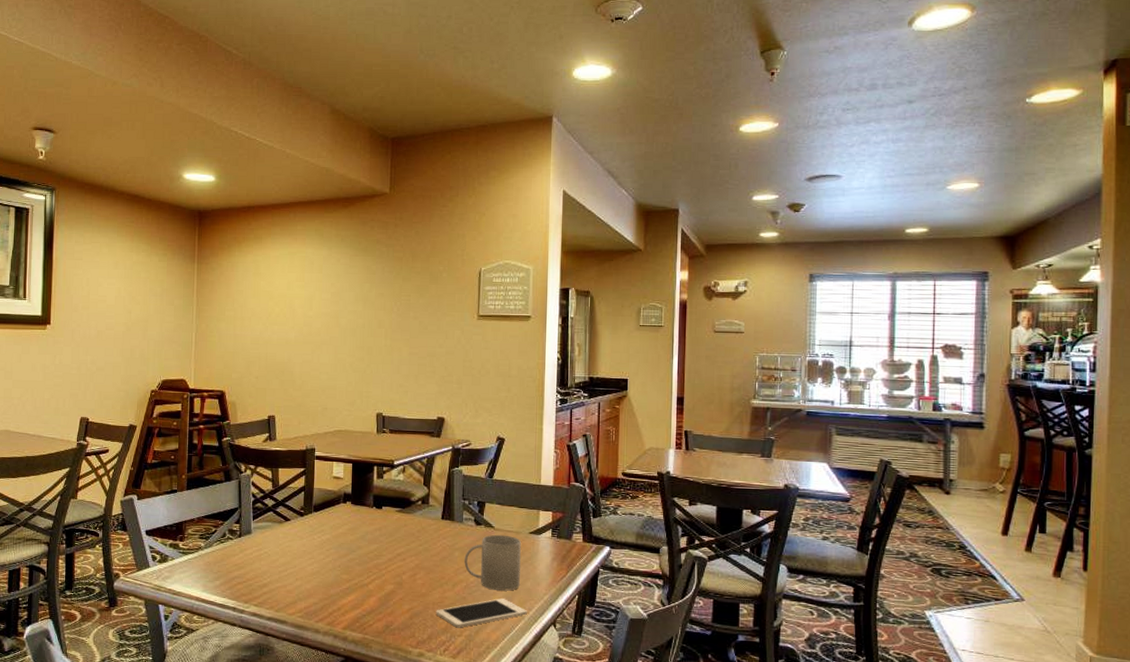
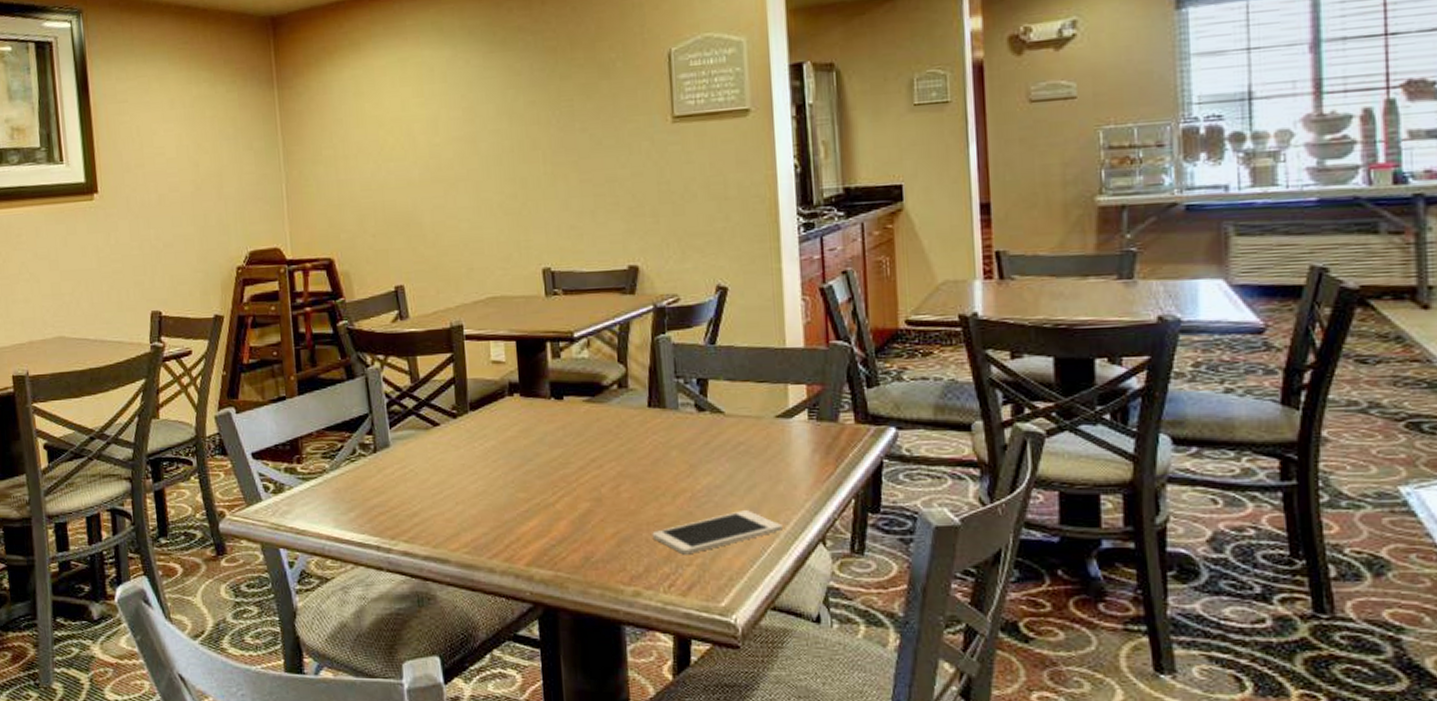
mug: present [464,534,521,591] -> none [685,422,769,500]

